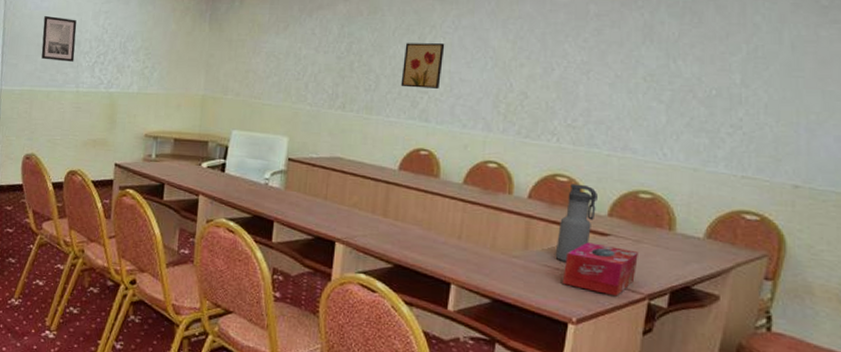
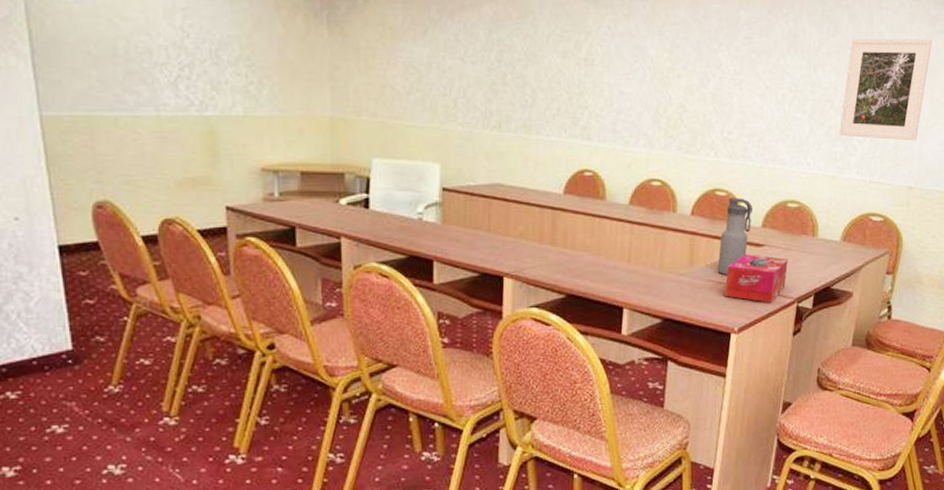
wall art: present [41,16,77,62] -> none [90,13,147,77]
wall art: present [400,43,445,89] -> none [559,51,603,103]
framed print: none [704,28,823,136] -> present [839,38,932,141]

